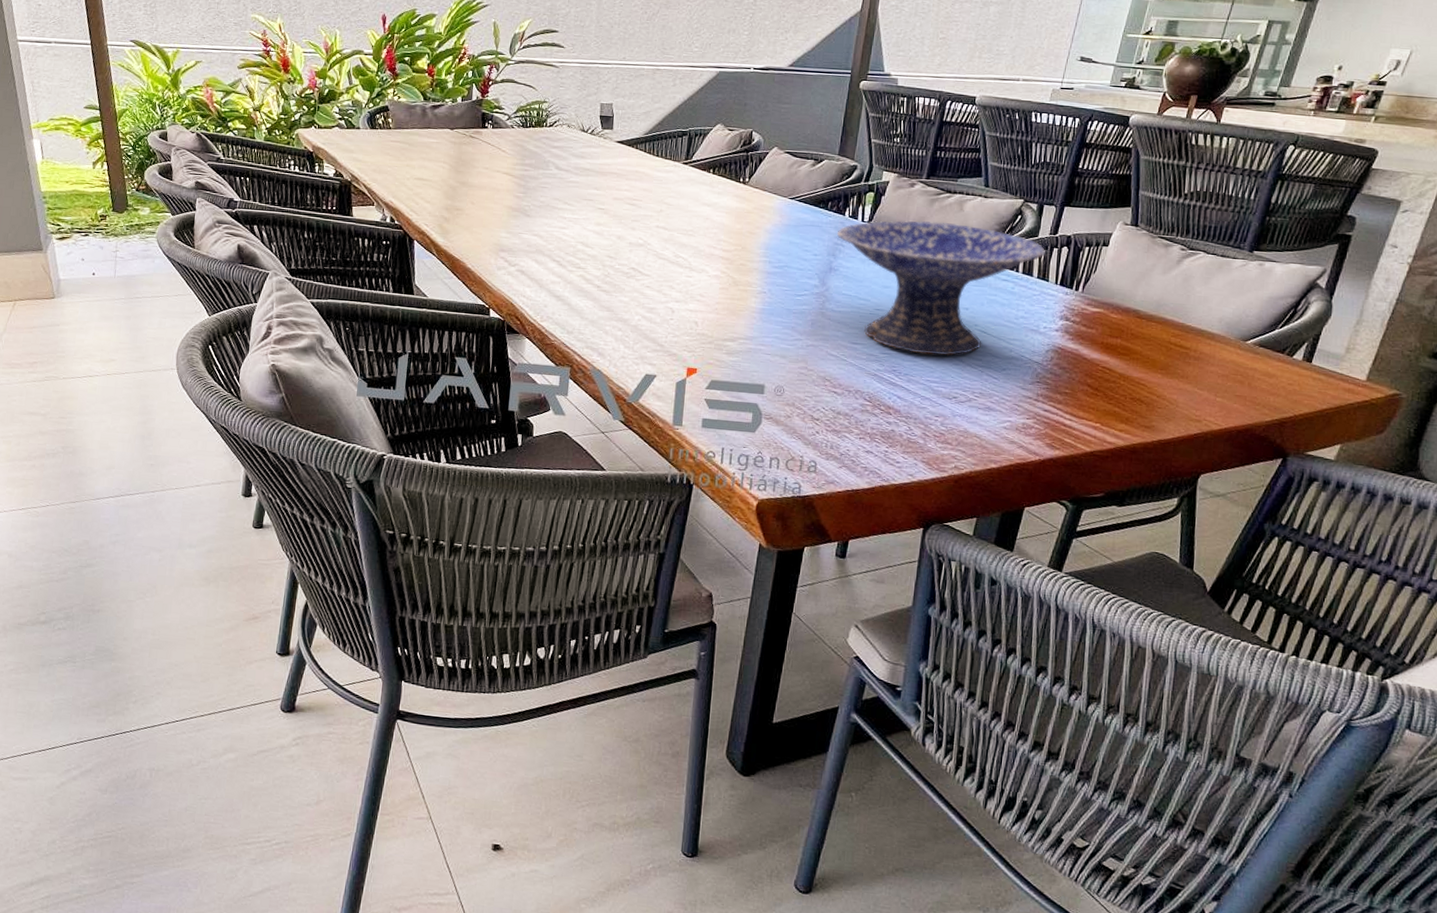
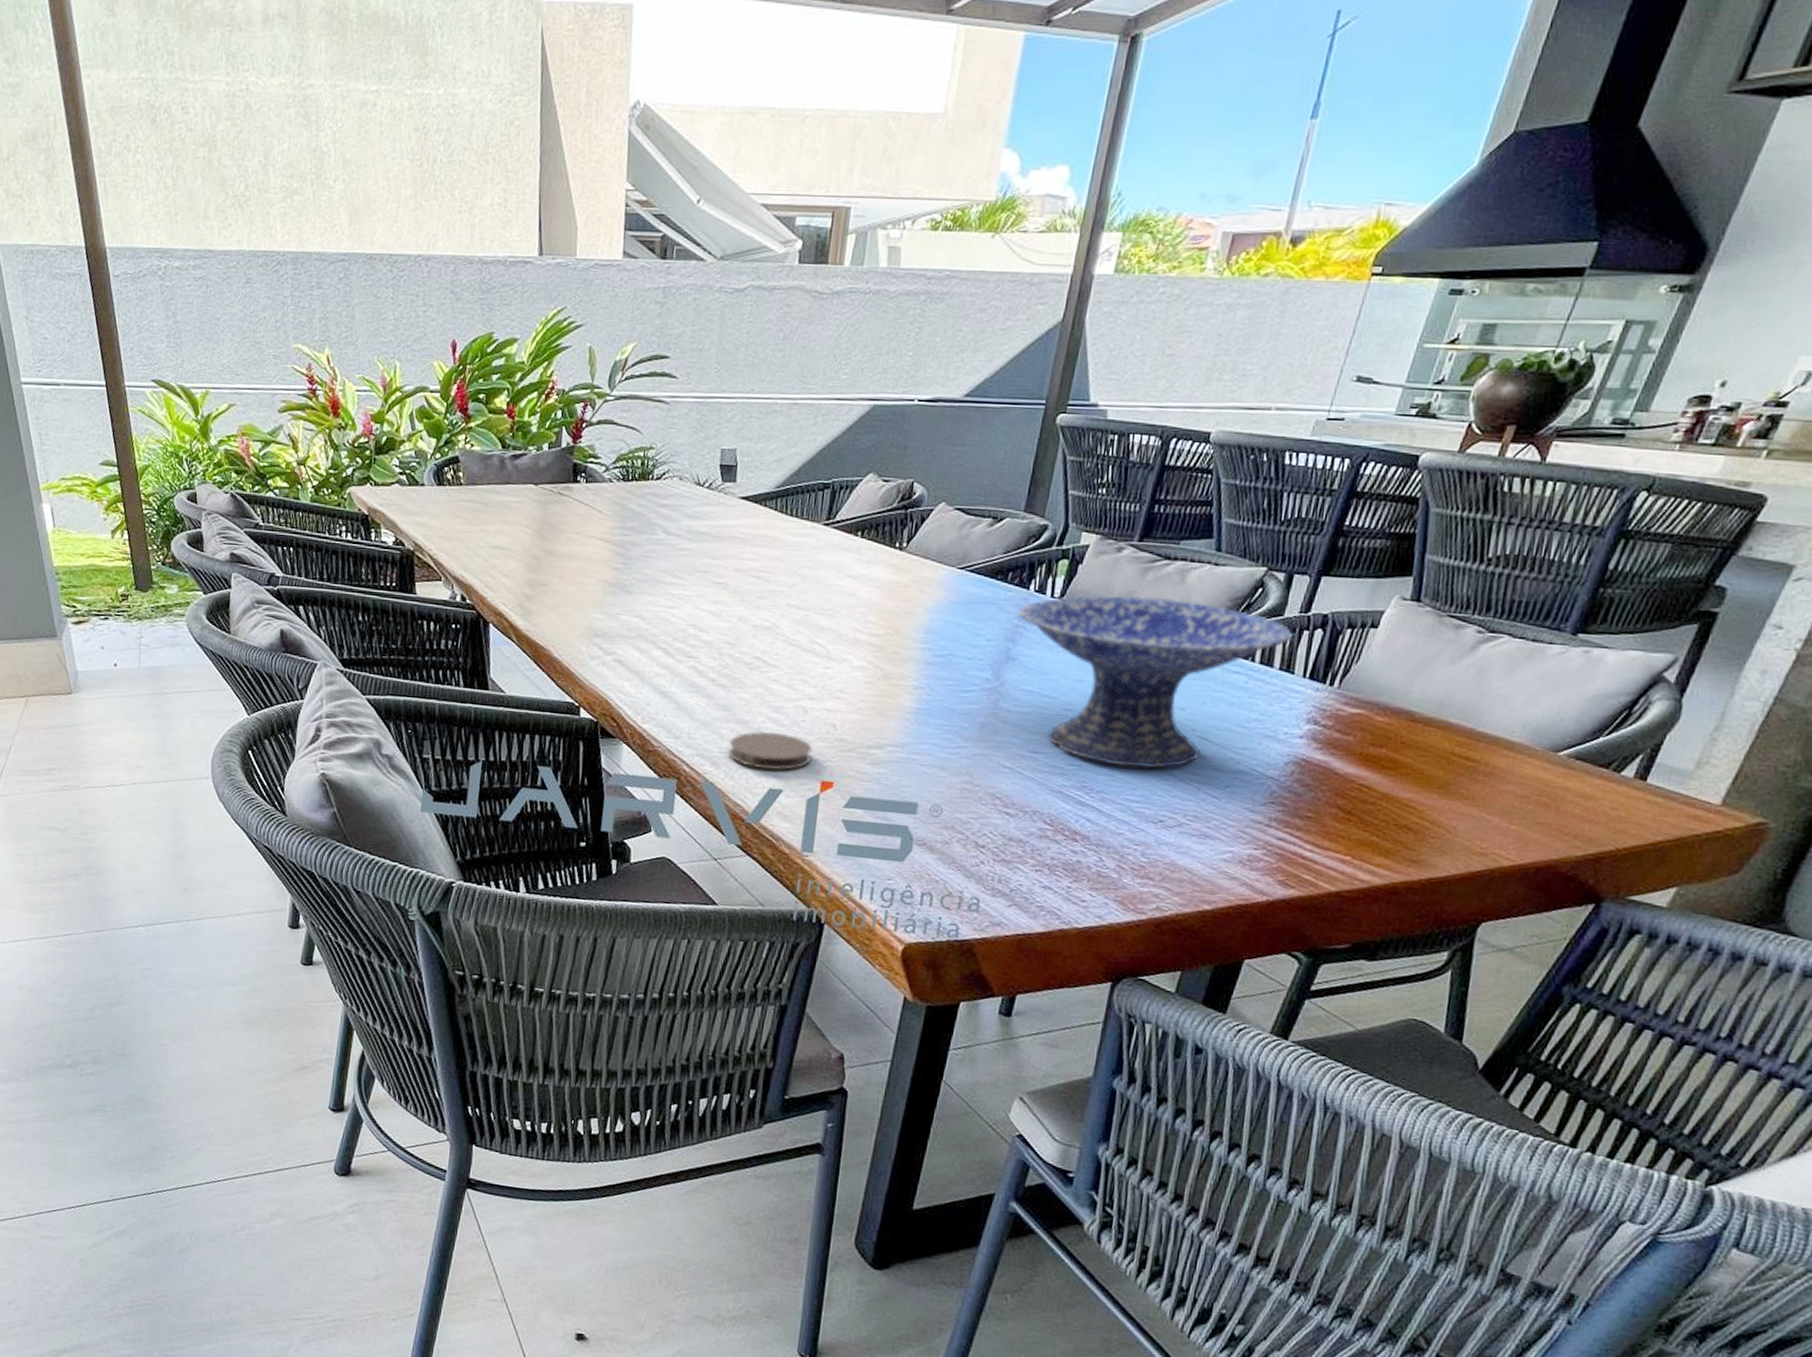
coaster: none [612,327,679,359] -> present [728,731,812,770]

